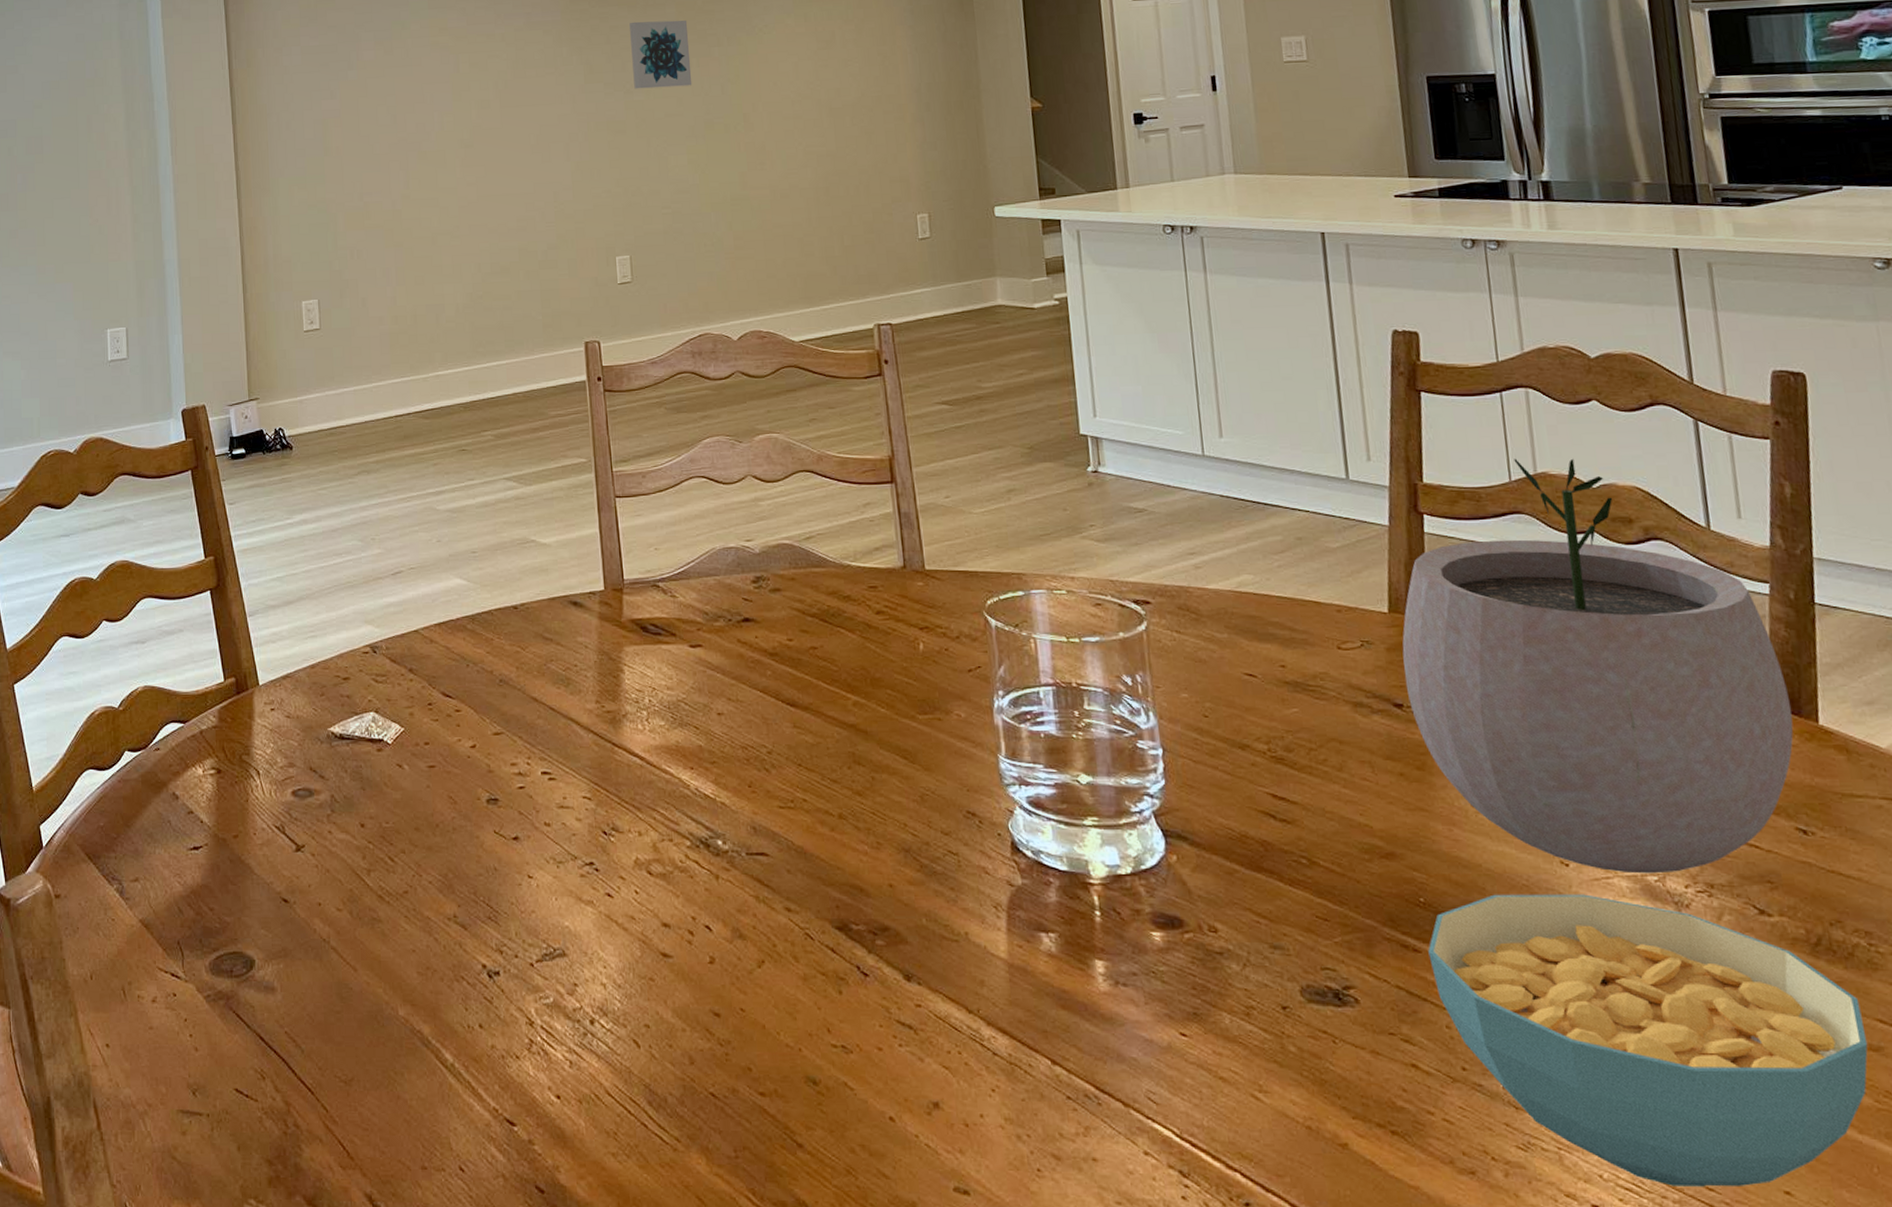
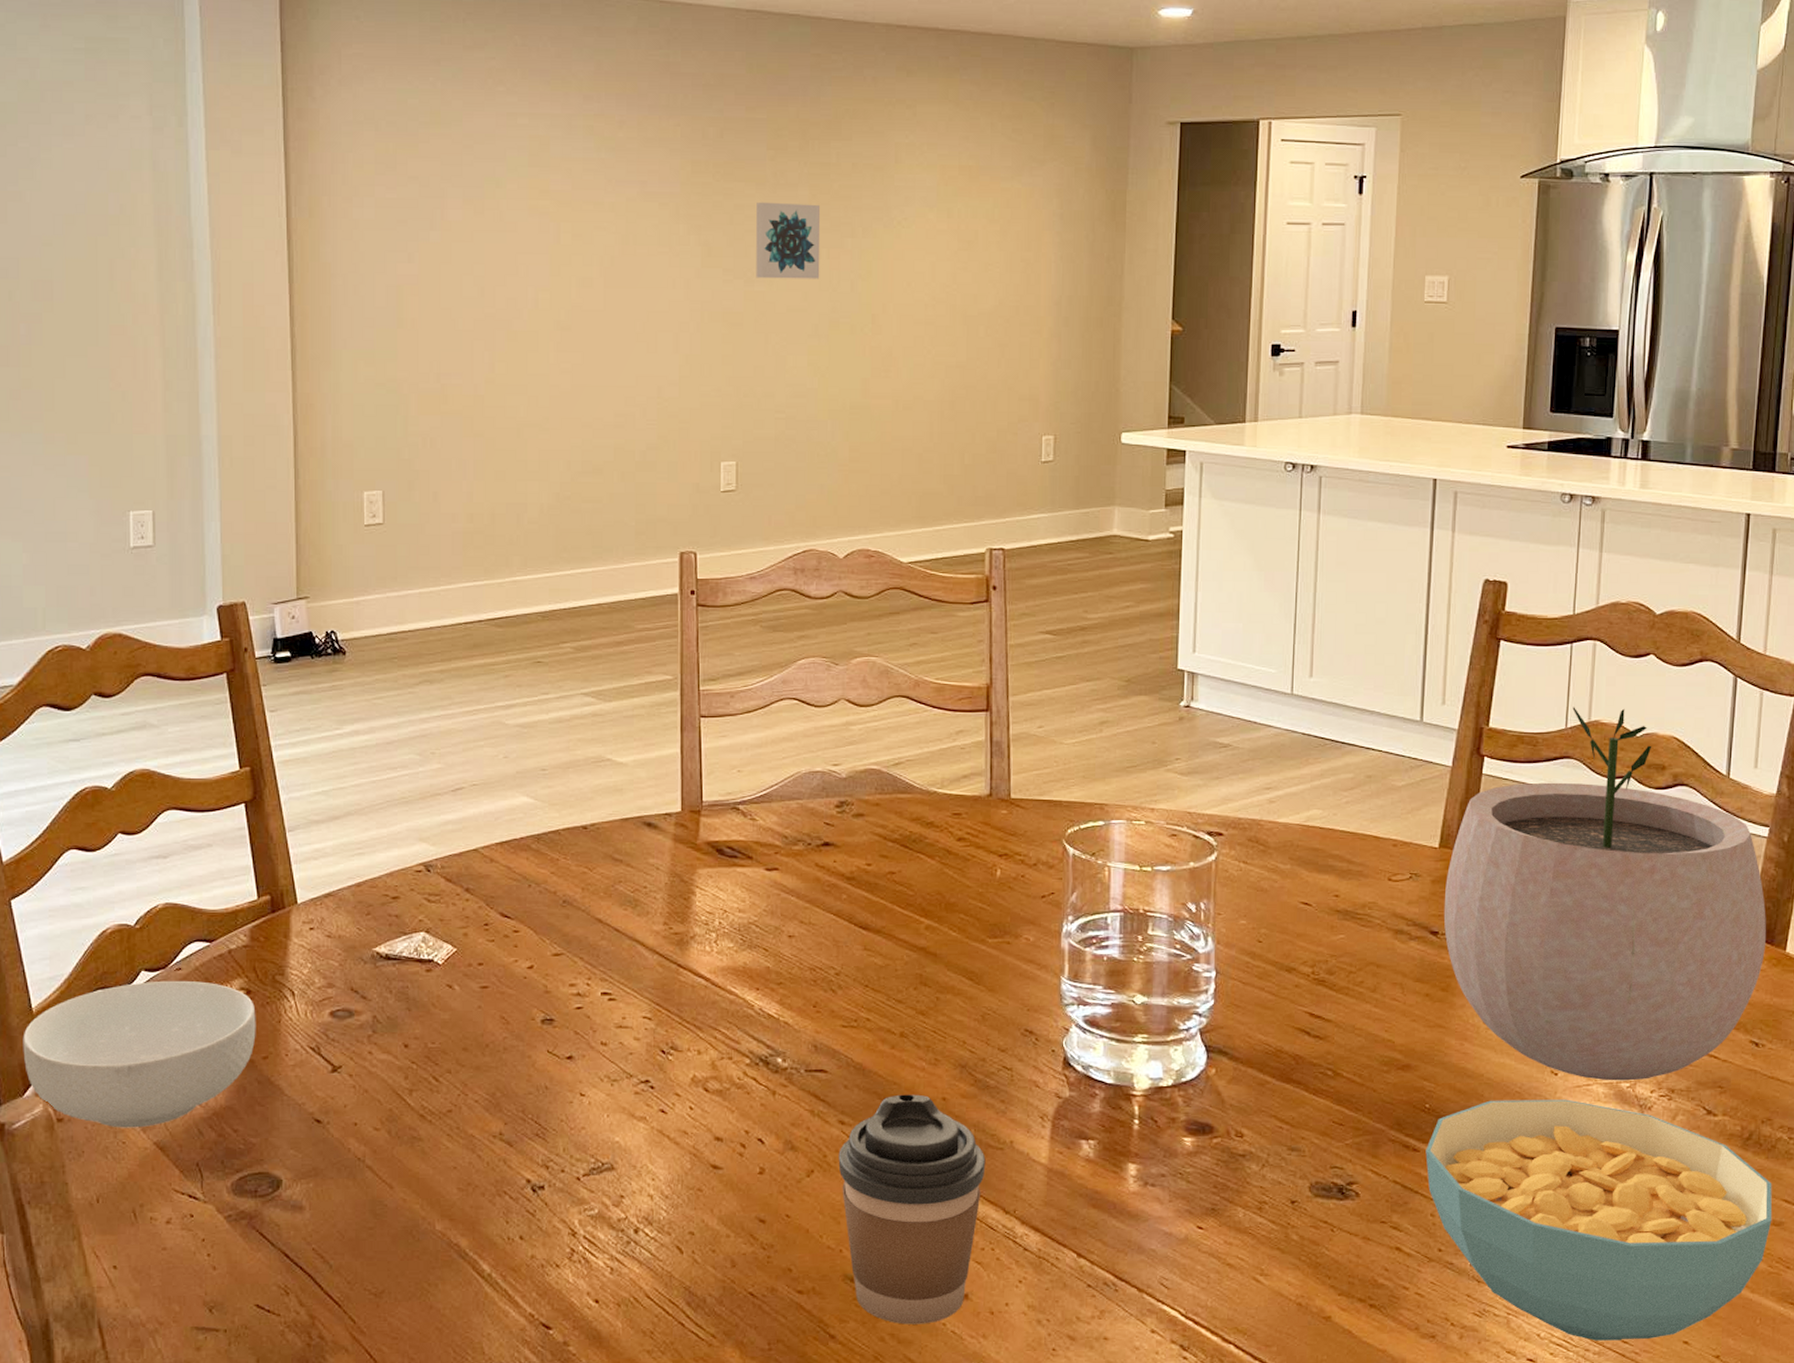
cereal bowl: none [25,760,227,905] -> present [23,980,256,1128]
coffee cup: none [788,880,942,1135] -> present [838,1094,986,1325]

